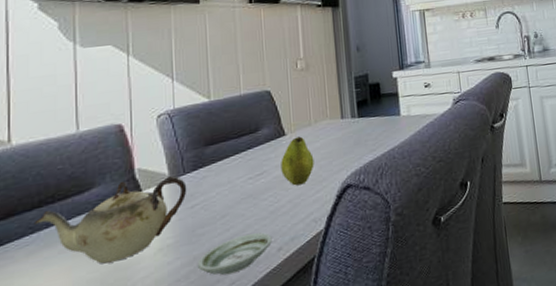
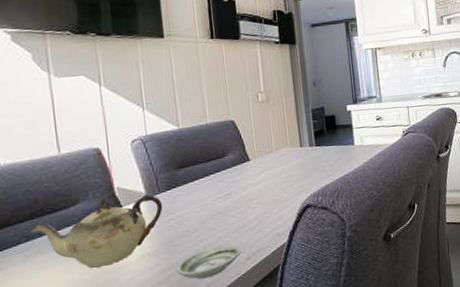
fruit: present [281,136,314,186] -> none [246,162,277,205]

